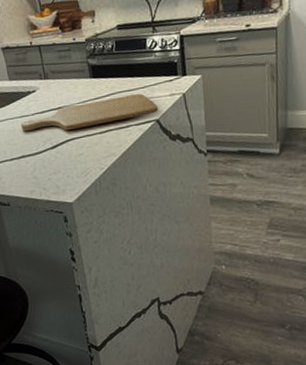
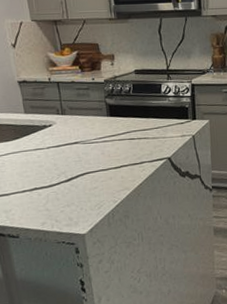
chopping board: present [21,94,158,131] -> none [35,133,170,164]

